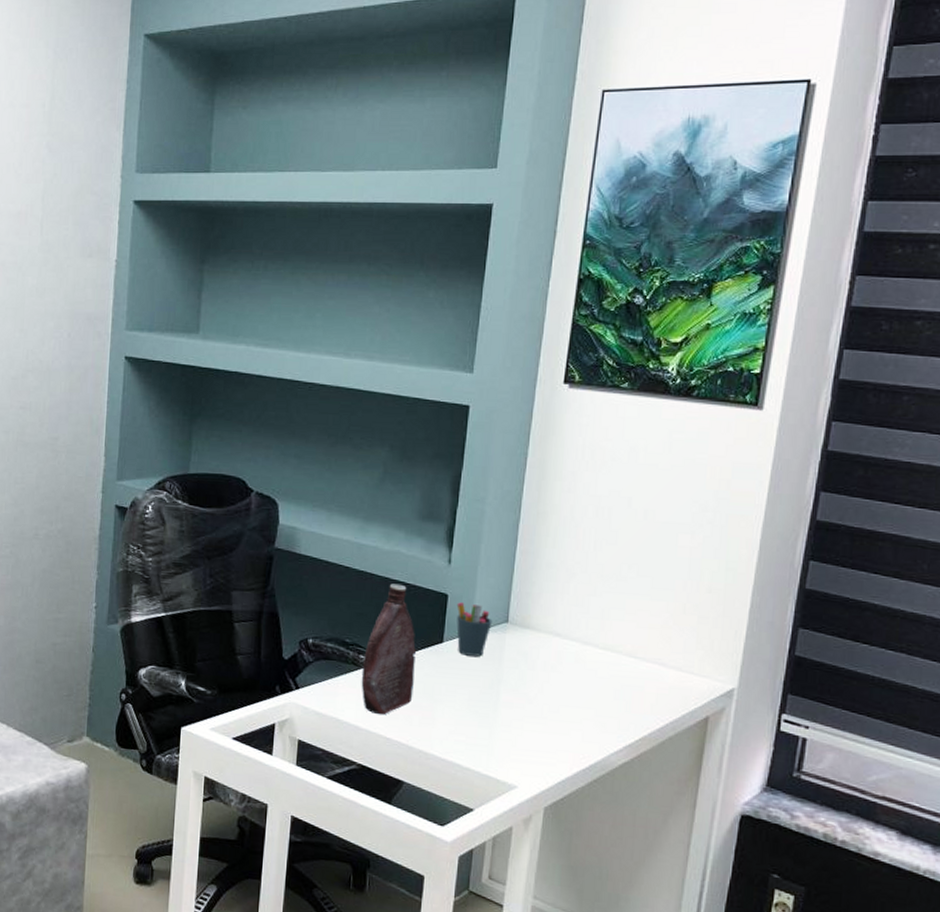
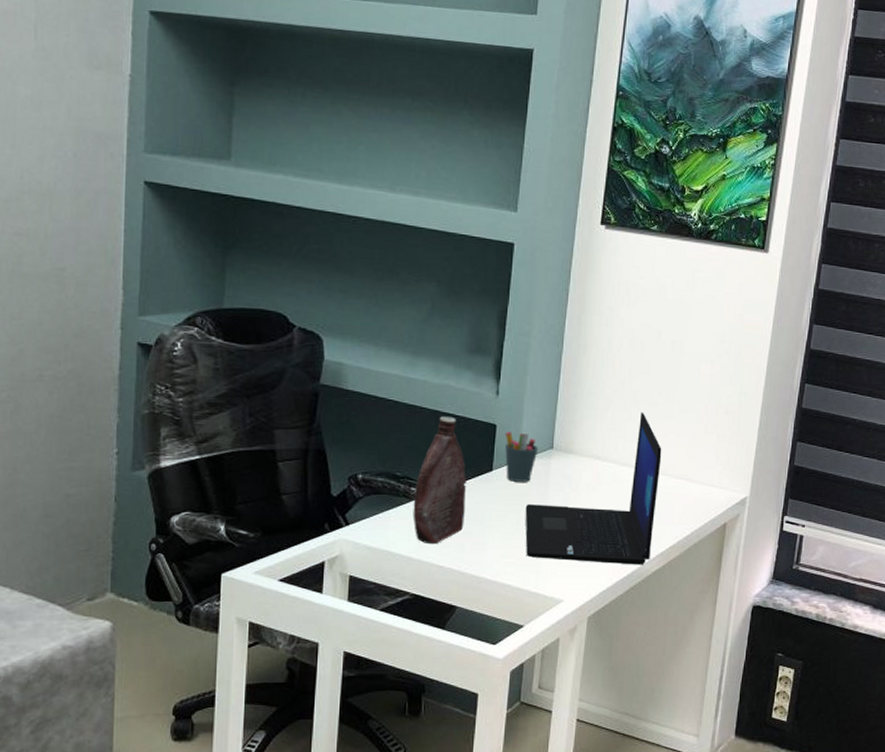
laptop: none [477,586,632,756] -> present [525,412,662,565]

